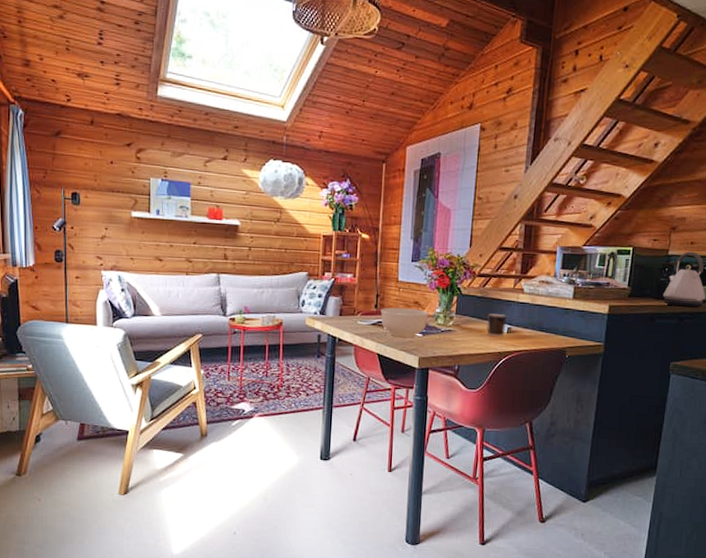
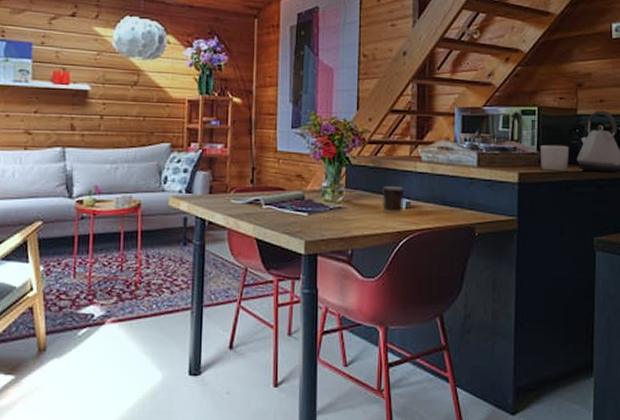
bowl: present [380,307,429,338] -> none [257,182,314,218]
mug: none [630,281,658,306] -> present [541,144,570,173]

